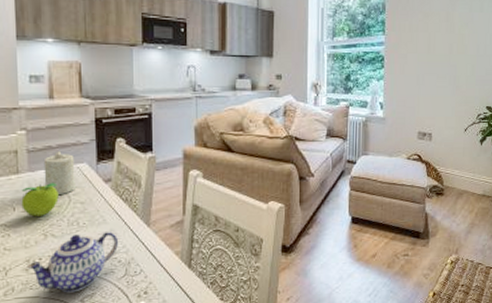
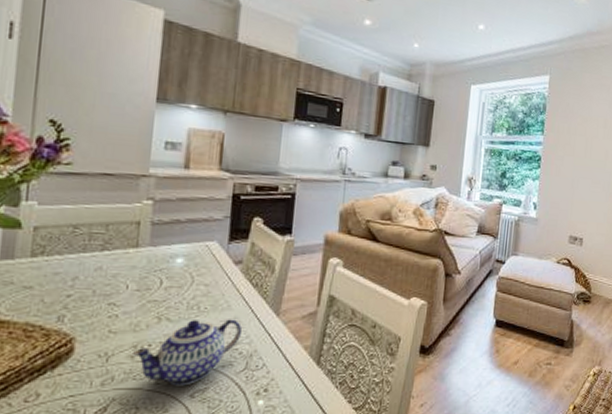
fruit: present [21,183,59,217] -> none [136,260,181,297]
candle: present [43,151,75,194] -> none [166,226,204,274]

